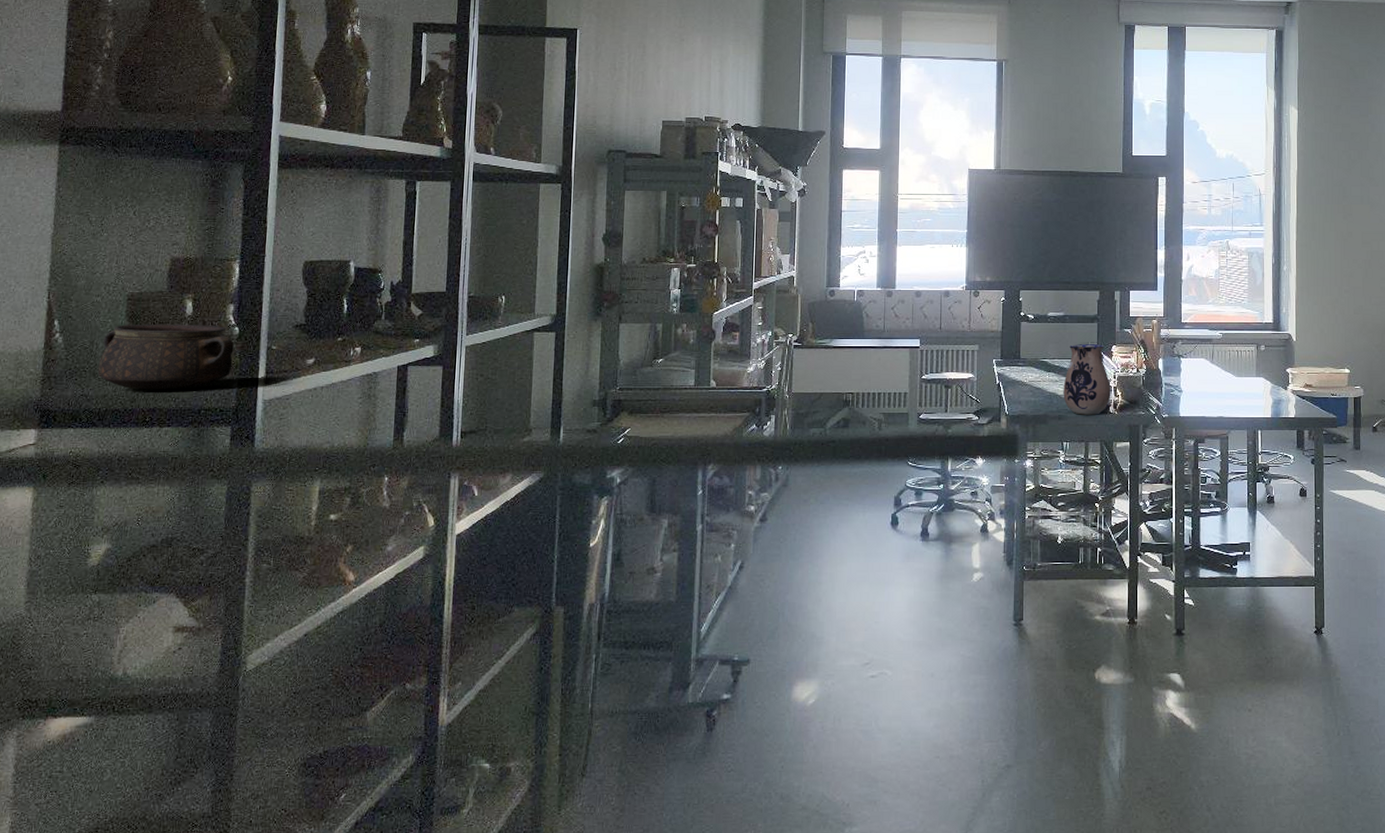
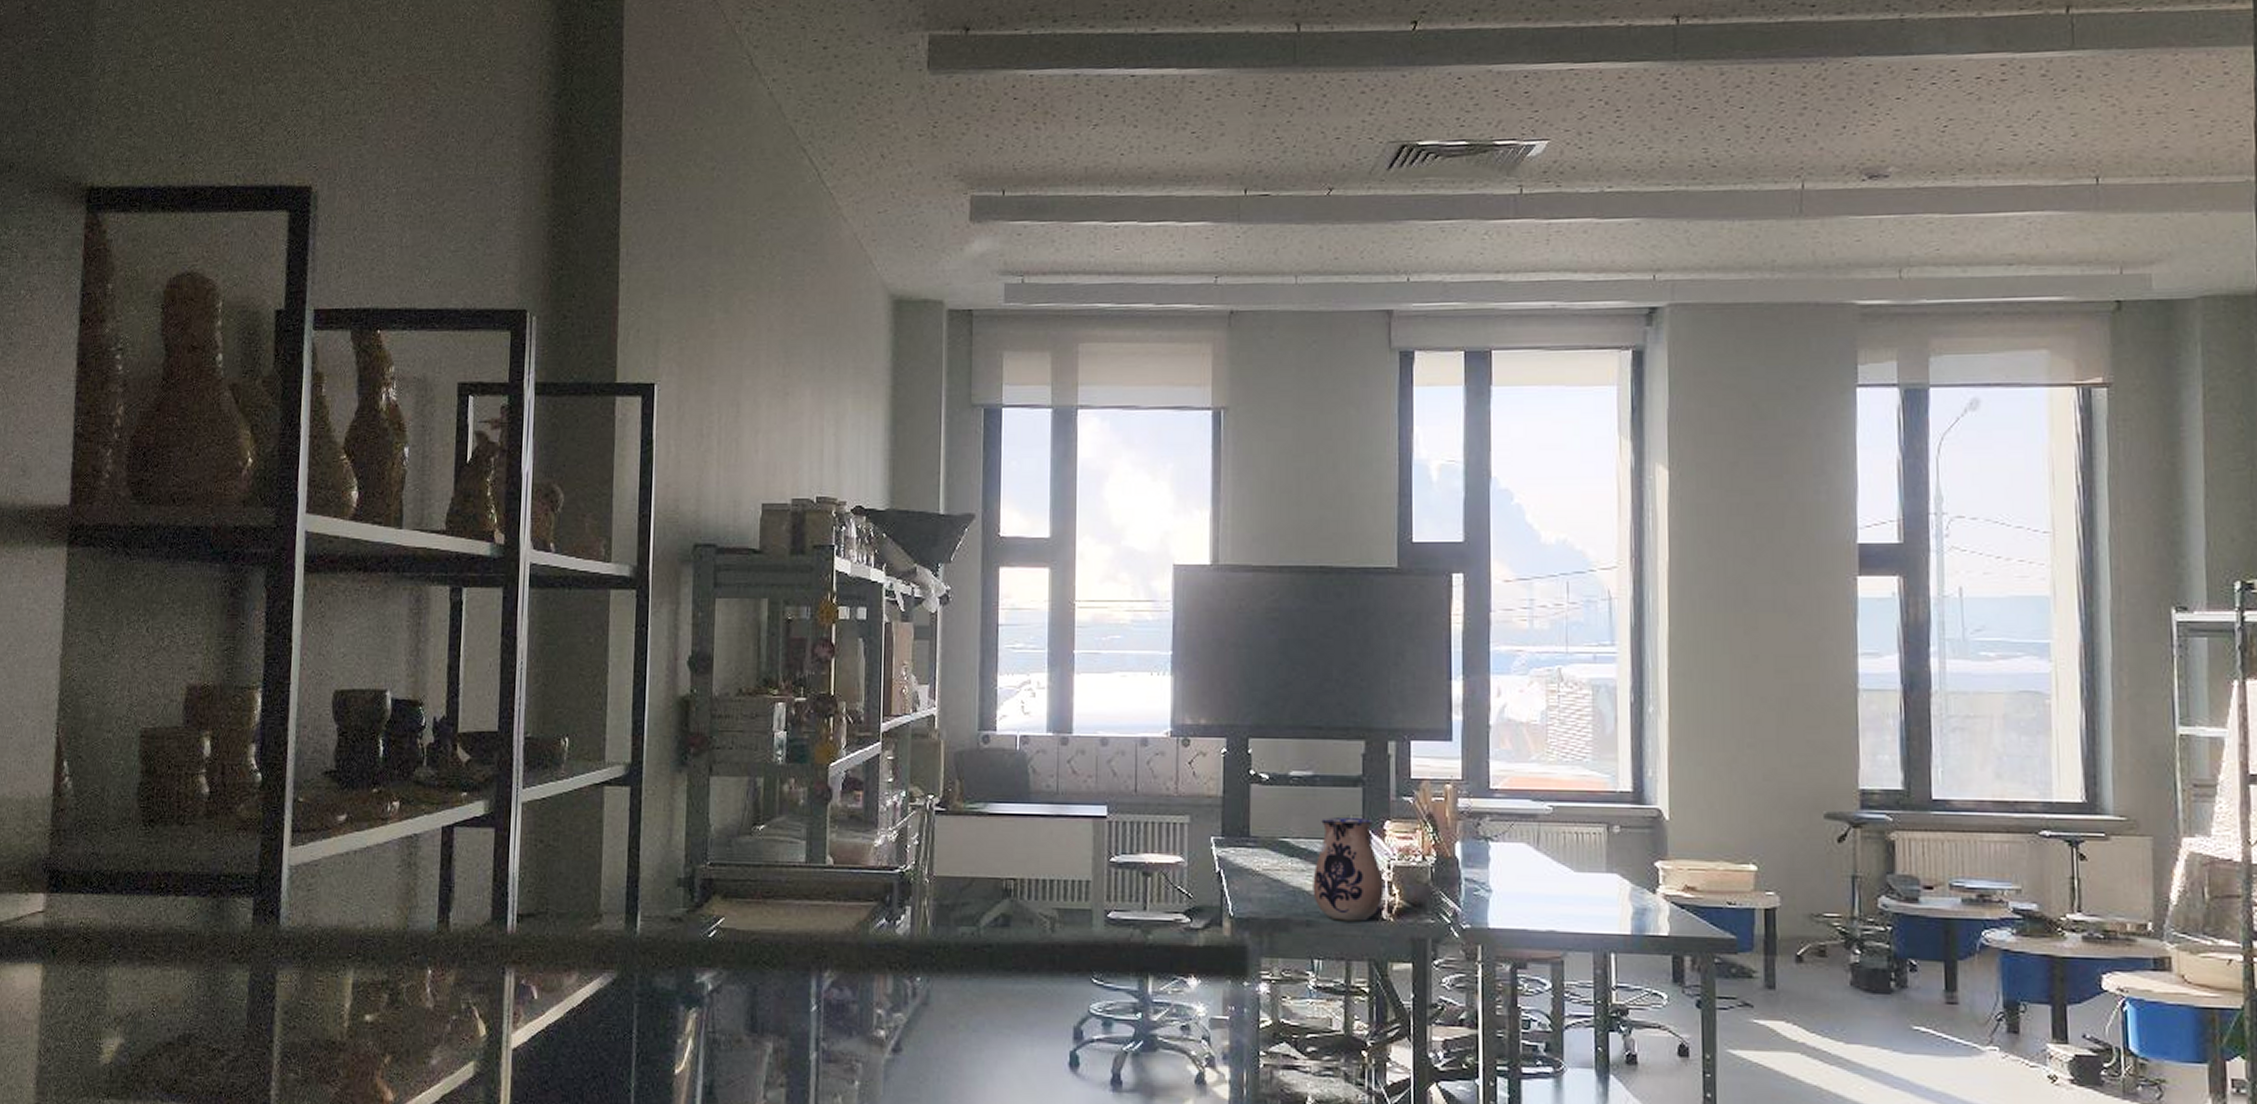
pottery: present [97,323,234,390] -> none [109,767,257,850]

